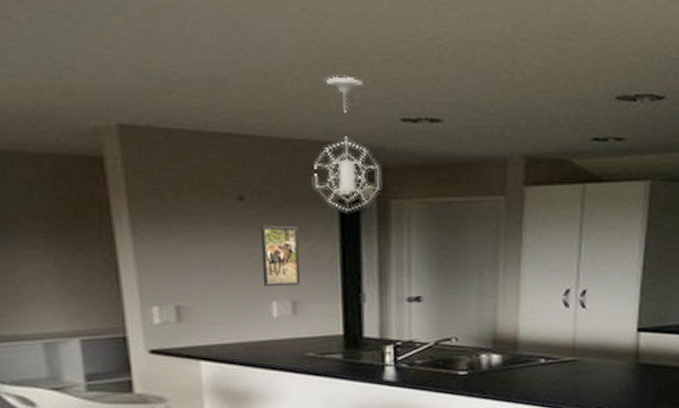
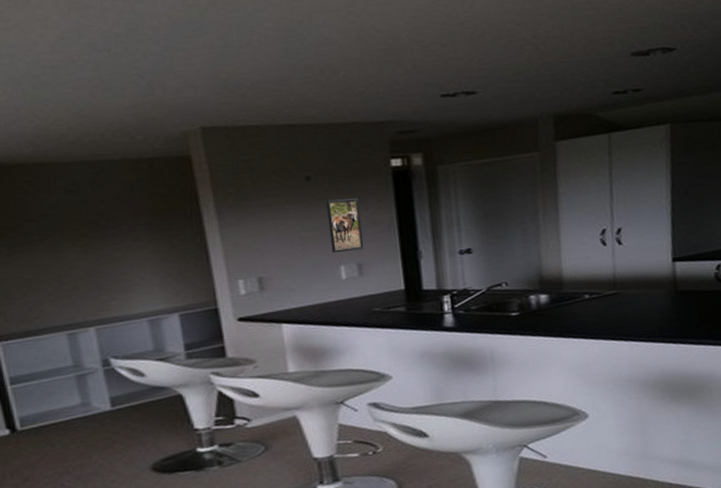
pendant light: present [314,76,379,211] -> none [368,64,427,180]

